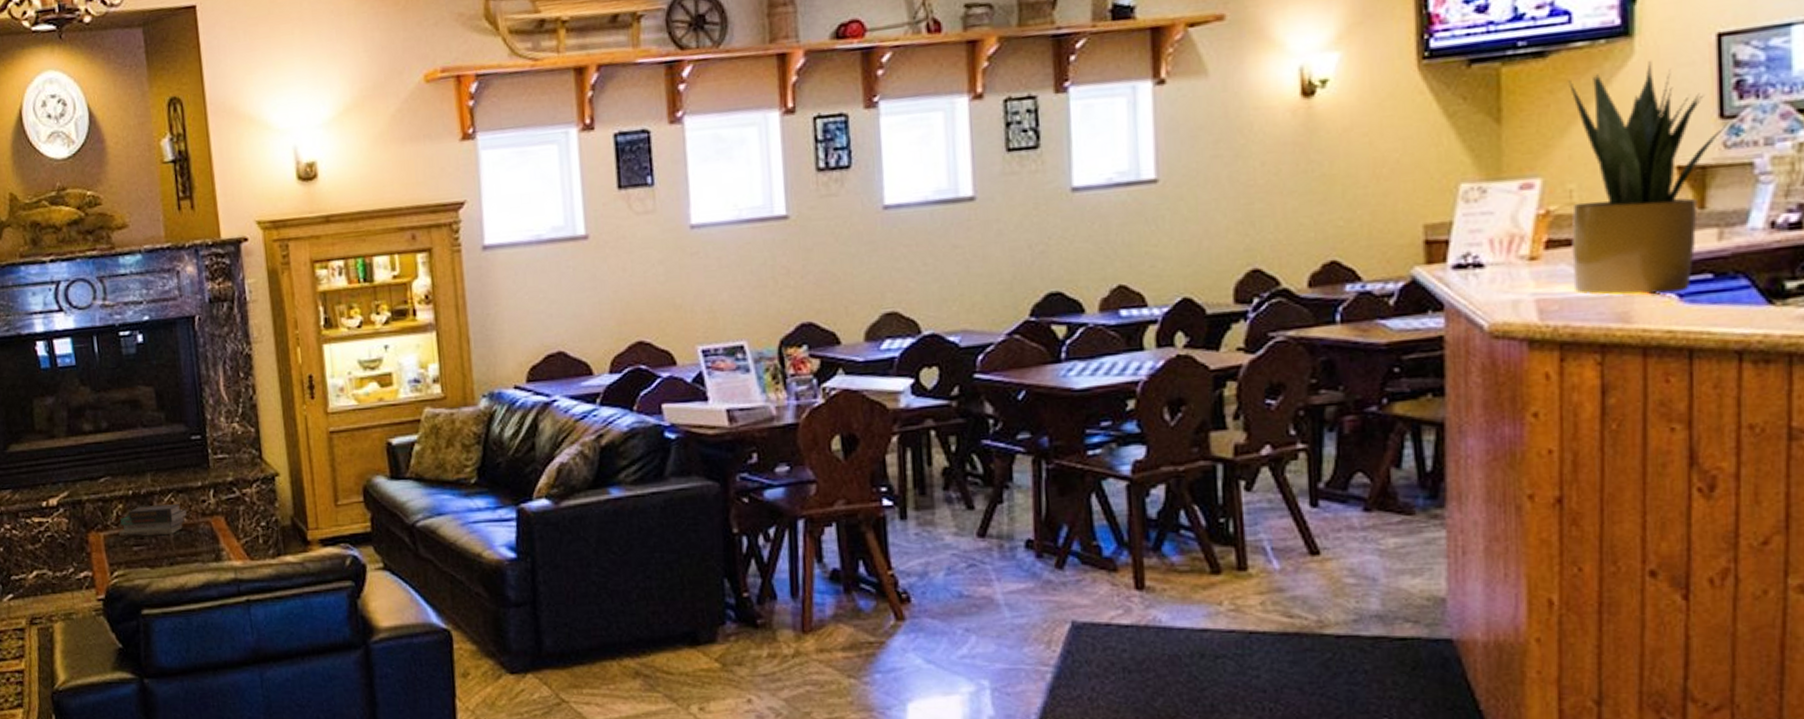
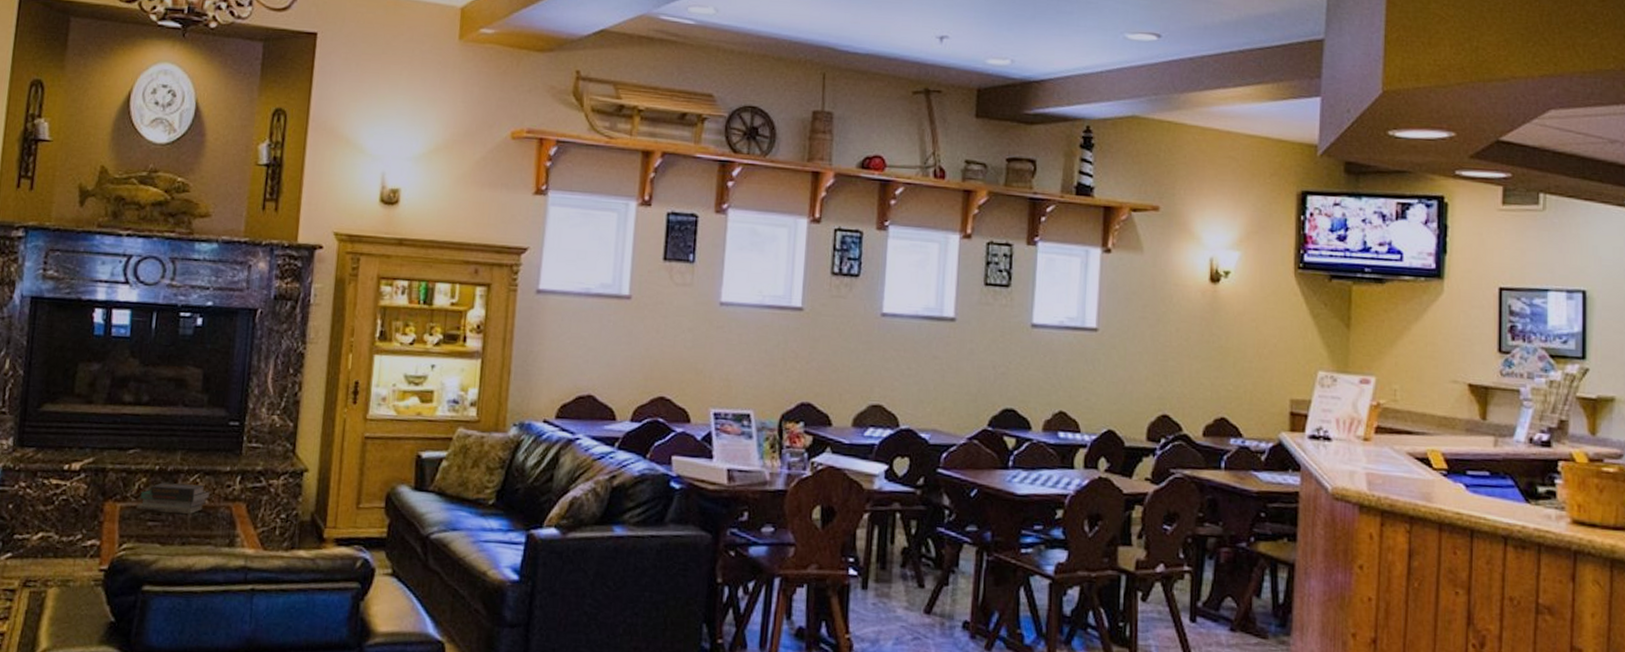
planter: present [1567,61,1727,295] -> none [1393,300,1503,483]

